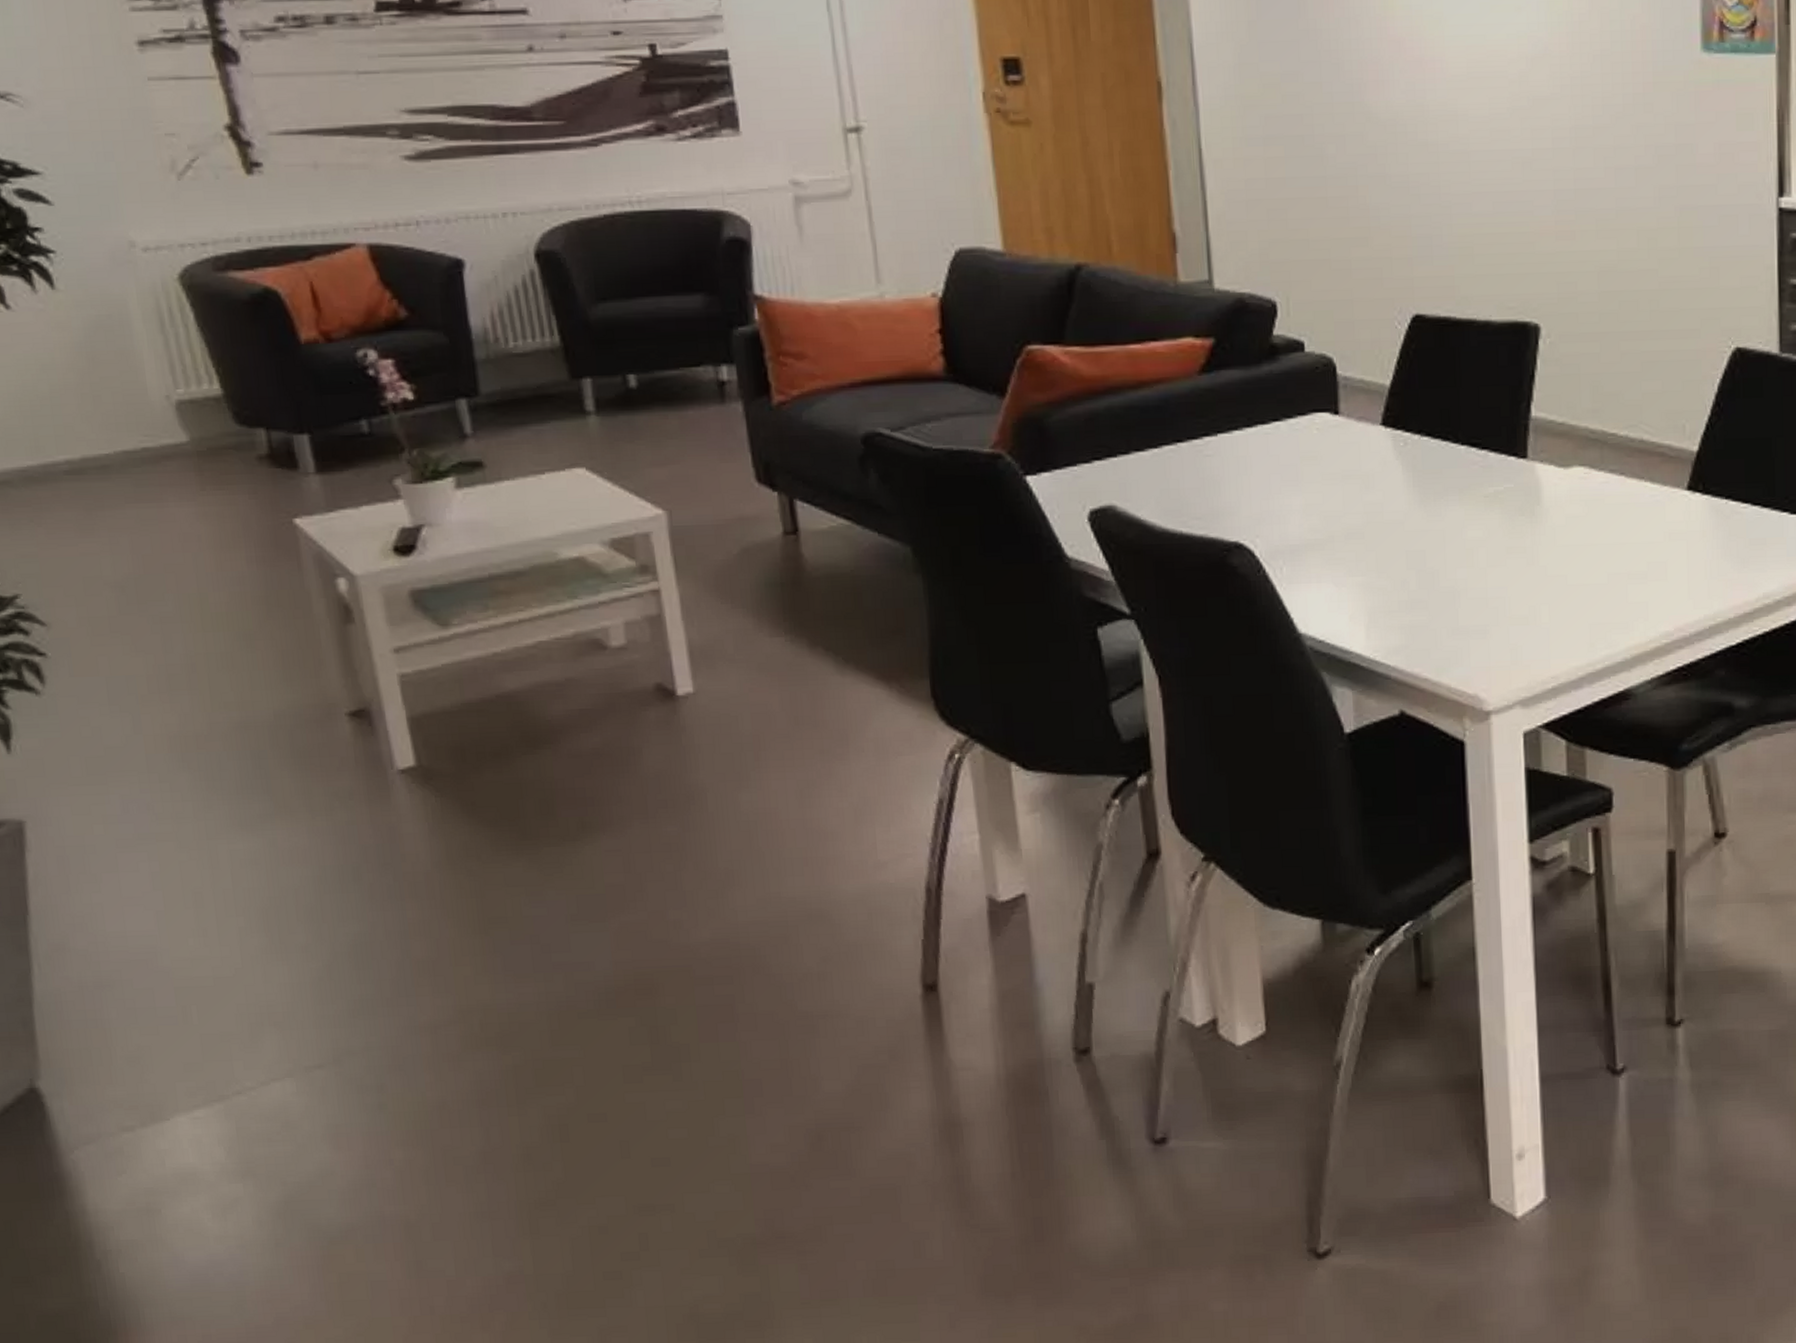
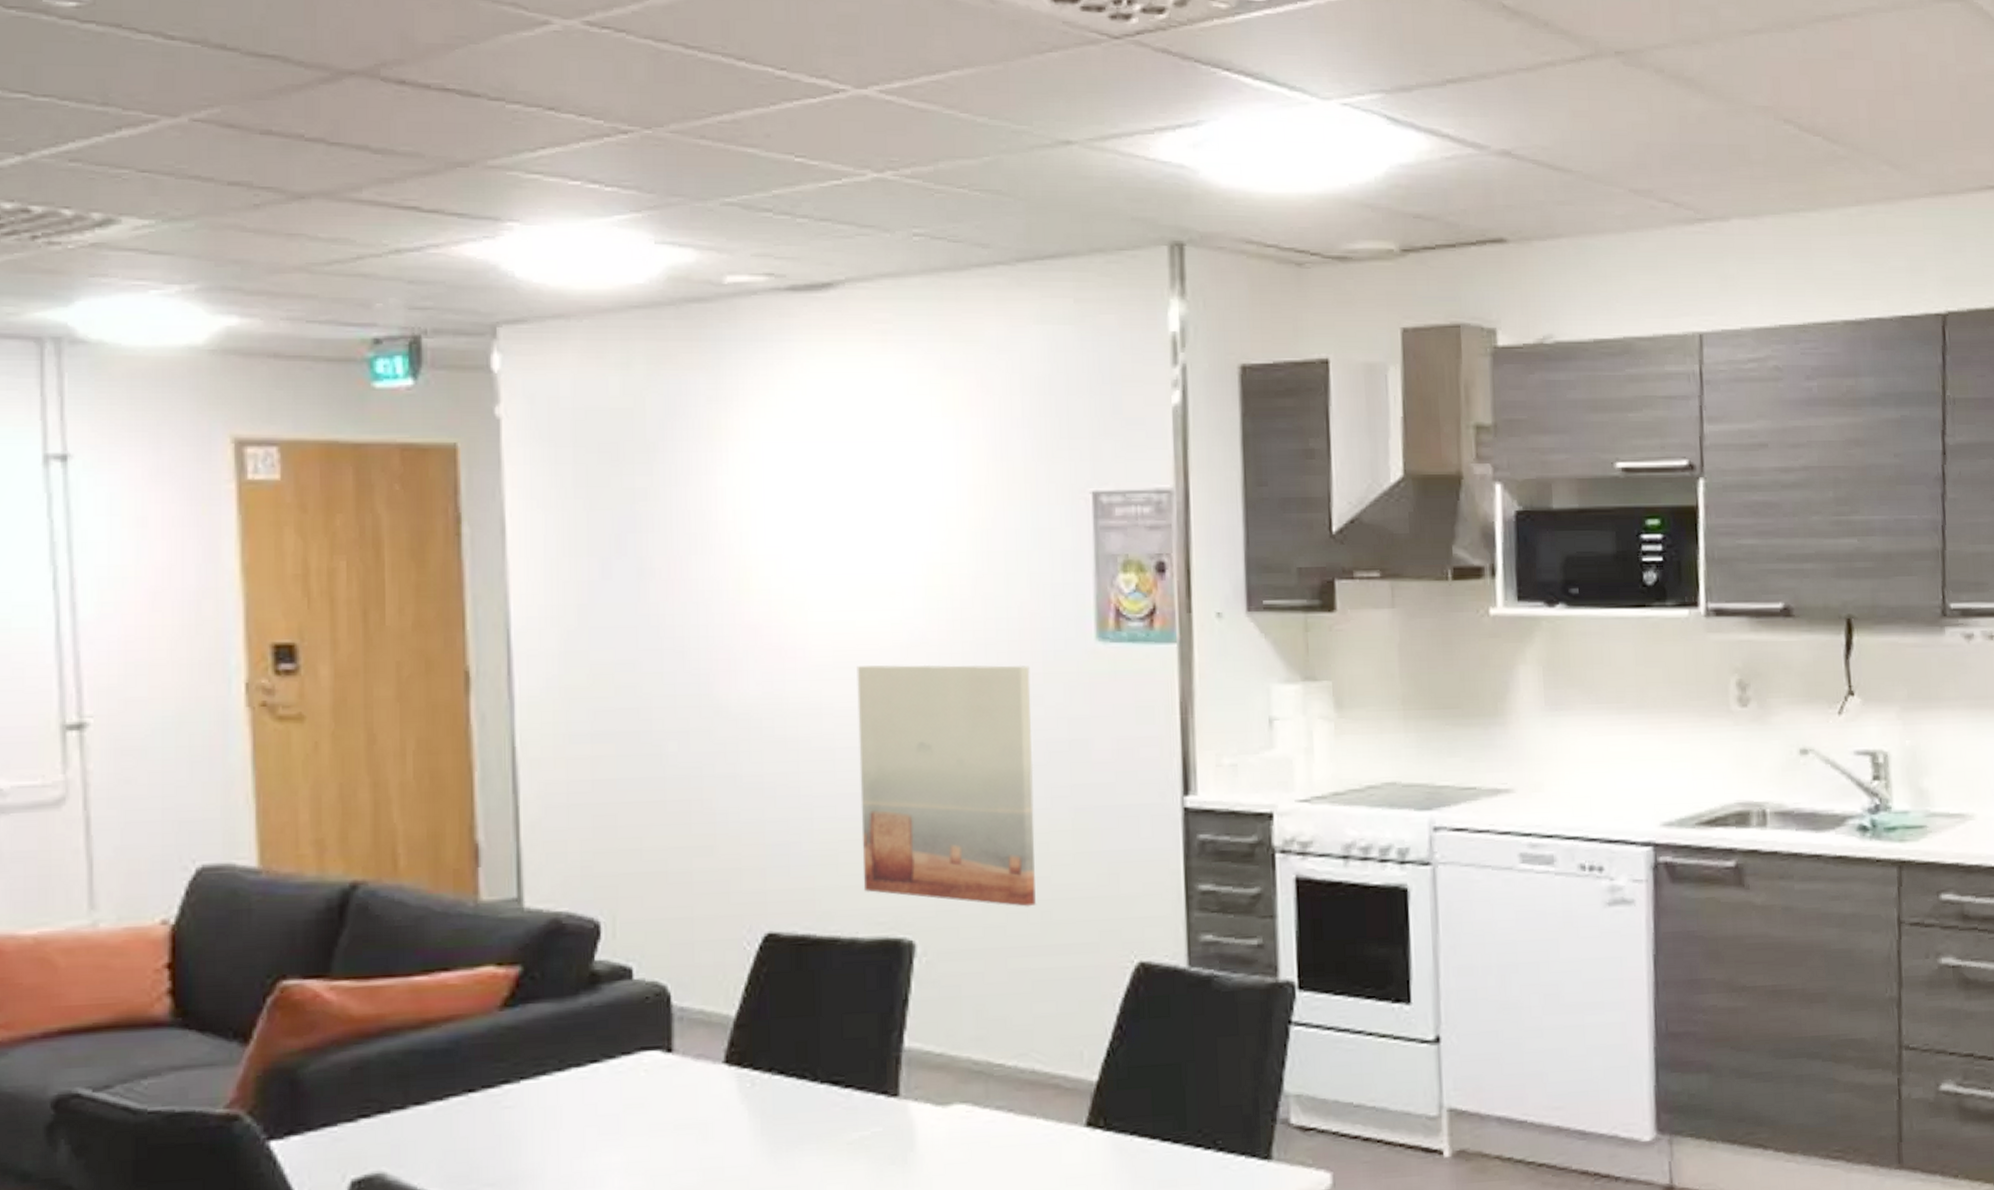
wall art: none [1487,74,1645,296] -> present [856,664,1036,907]

